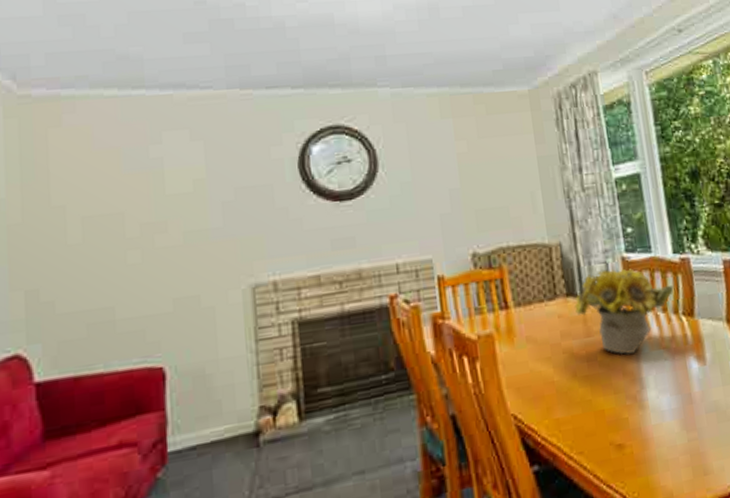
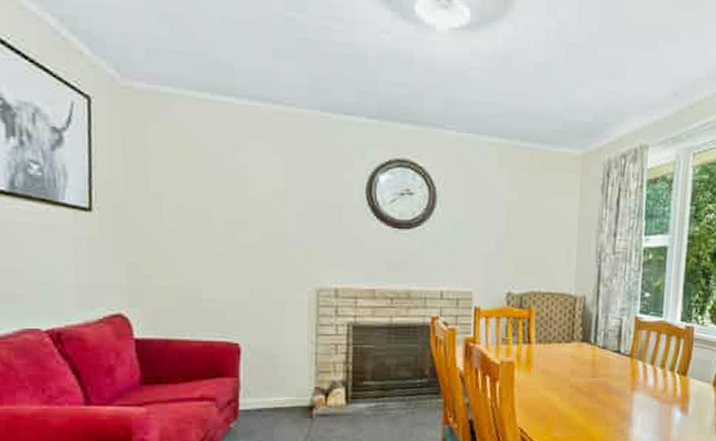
sunflower: present [575,268,674,355] -> none [587,325,675,398]

